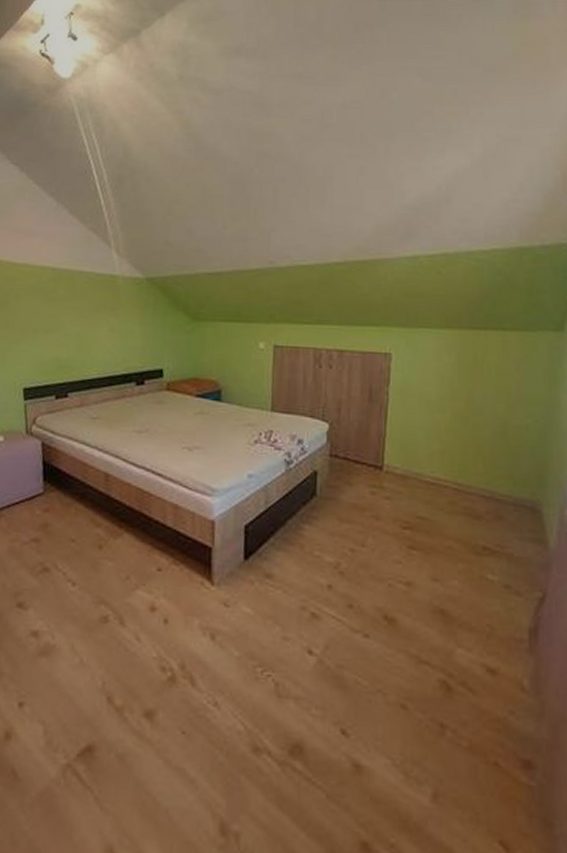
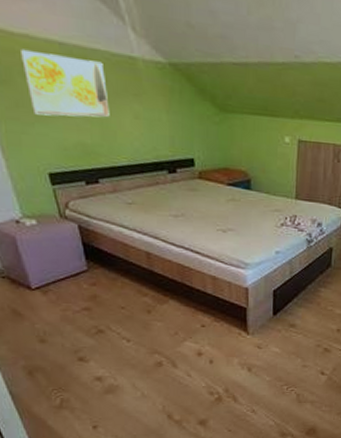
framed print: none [19,276,88,333] -> present [21,48,110,118]

